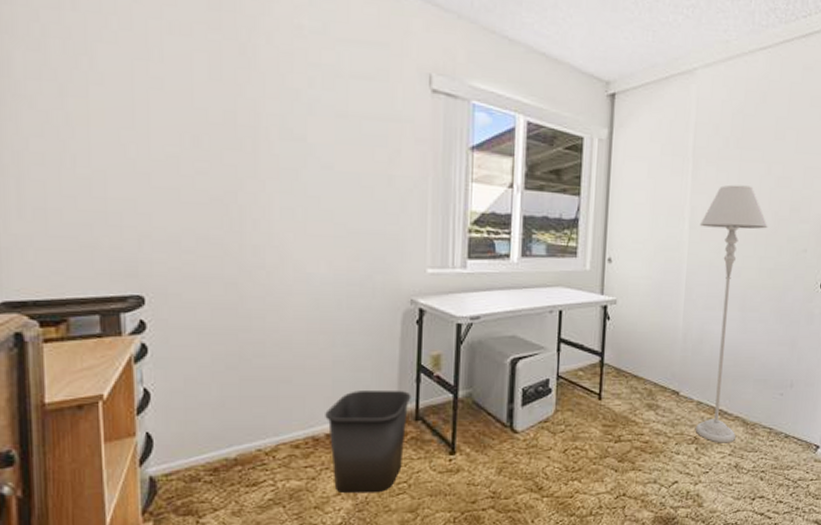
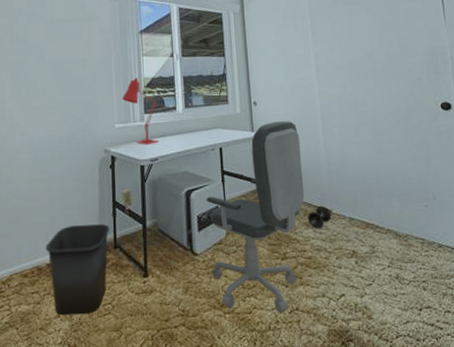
desk lamp: none [439,210,485,299] -> present [122,78,158,145]
office chair: none [531,285,657,498] -> present [206,121,304,313]
dumbbell: none [650,386,678,412] -> present [307,205,332,229]
floor lamp: present [695,185,768,443] -> none [324,32,391,256]

